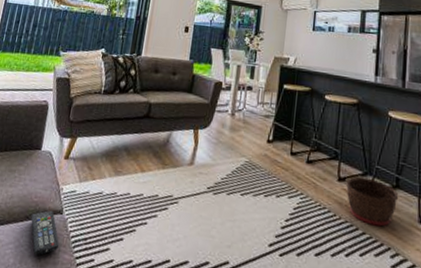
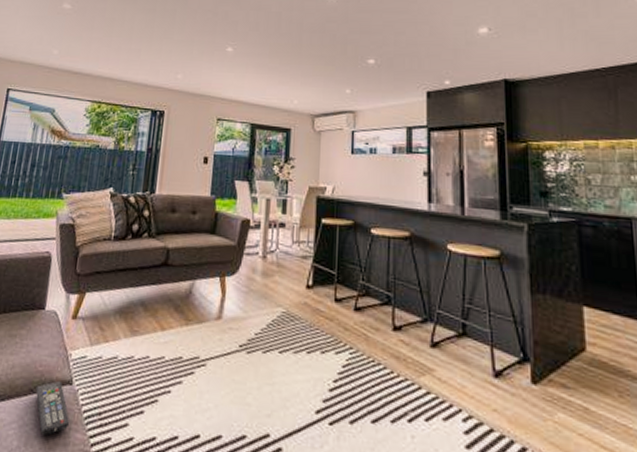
basket: present [346,176,399,227] -> none [403,324,467,384]

